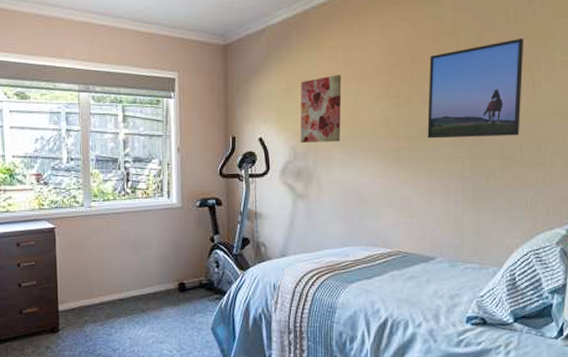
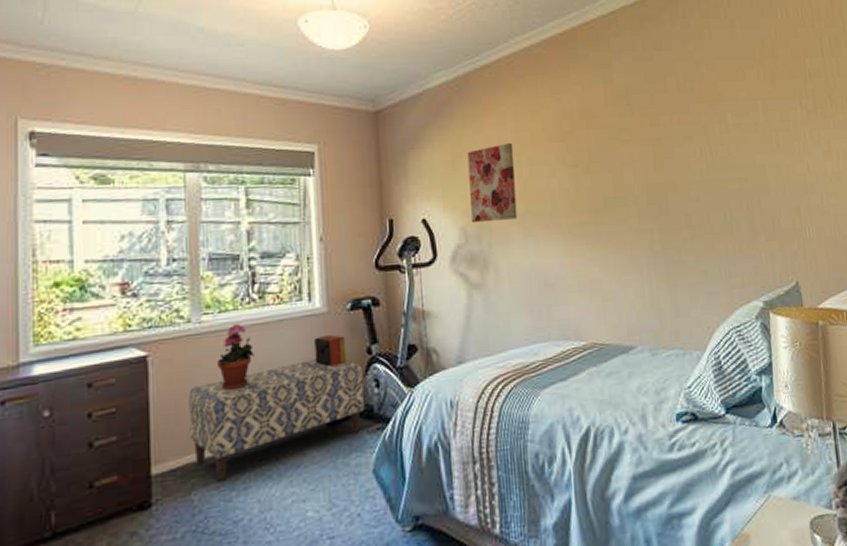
bench: none [82,241,207,322] -> present [188,358,364,483]
potted plant: none [102,210,128,257] -> present [218,323,254,390]
decorative box: none [171,224,195,248] -> present [314,334,347,367]
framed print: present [427,37,524,139] -> none [605,101,704,211]

